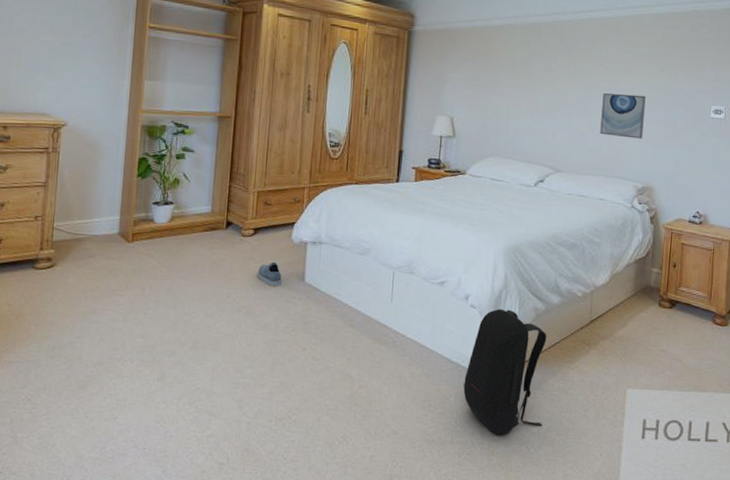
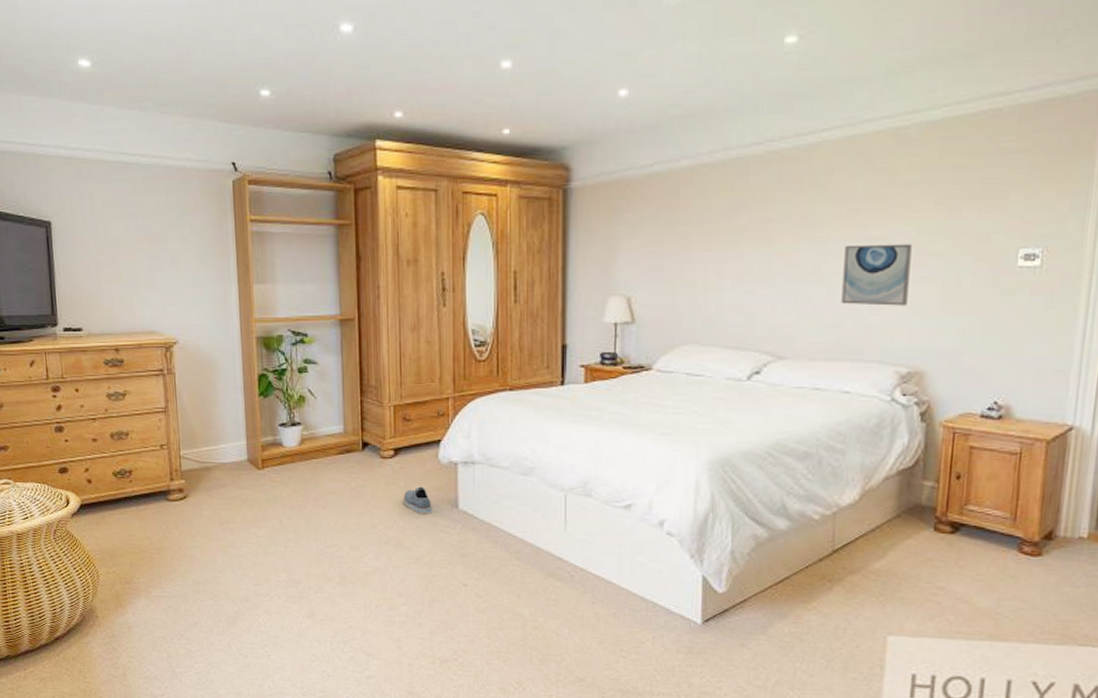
backpack: present [463,308,547,435] -> none [663,536,772,687]

